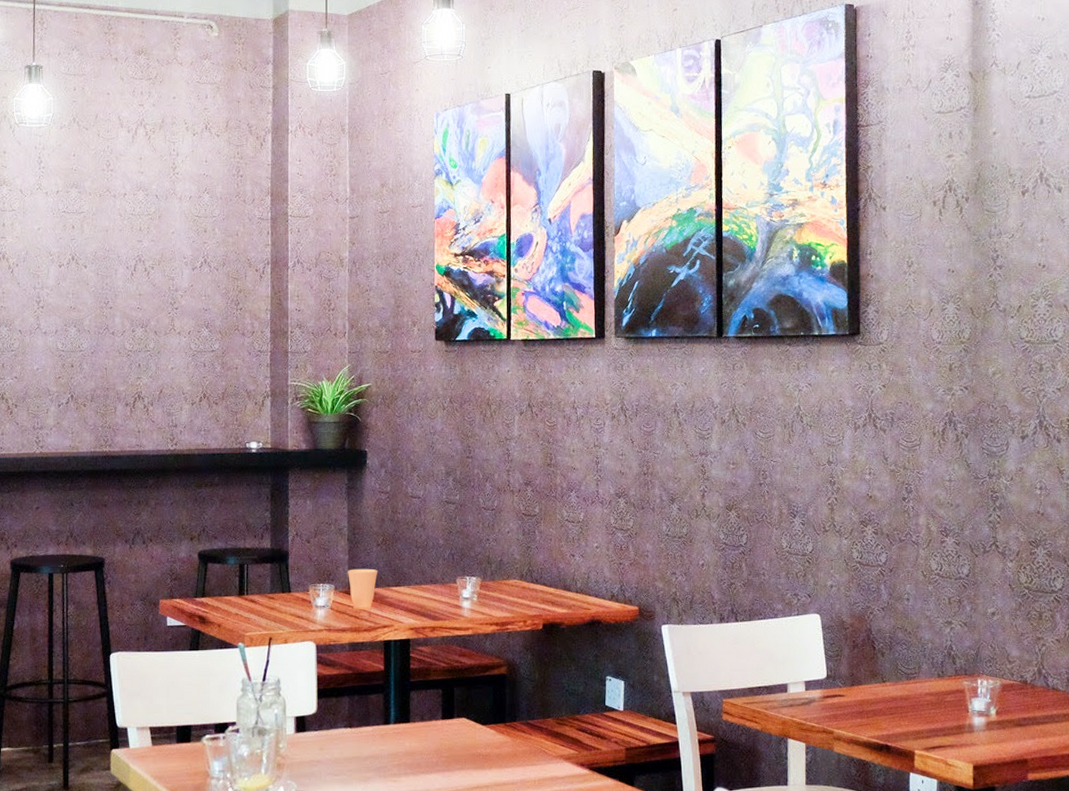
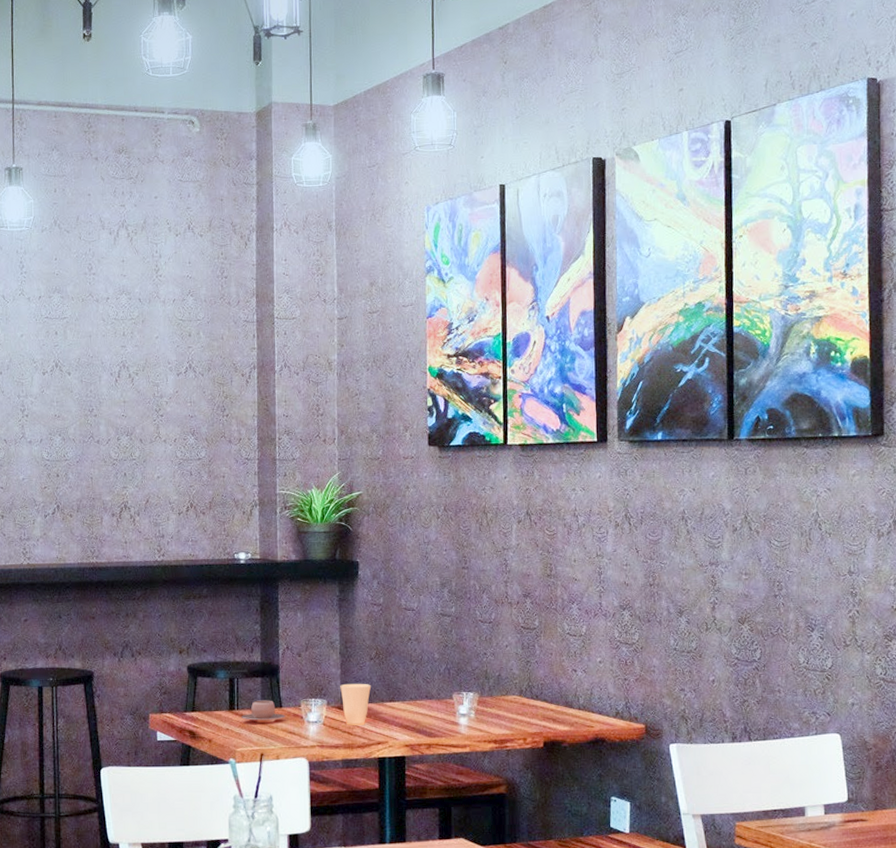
teacup: none [250,585,294,608] -> present [240,700,285,723]

